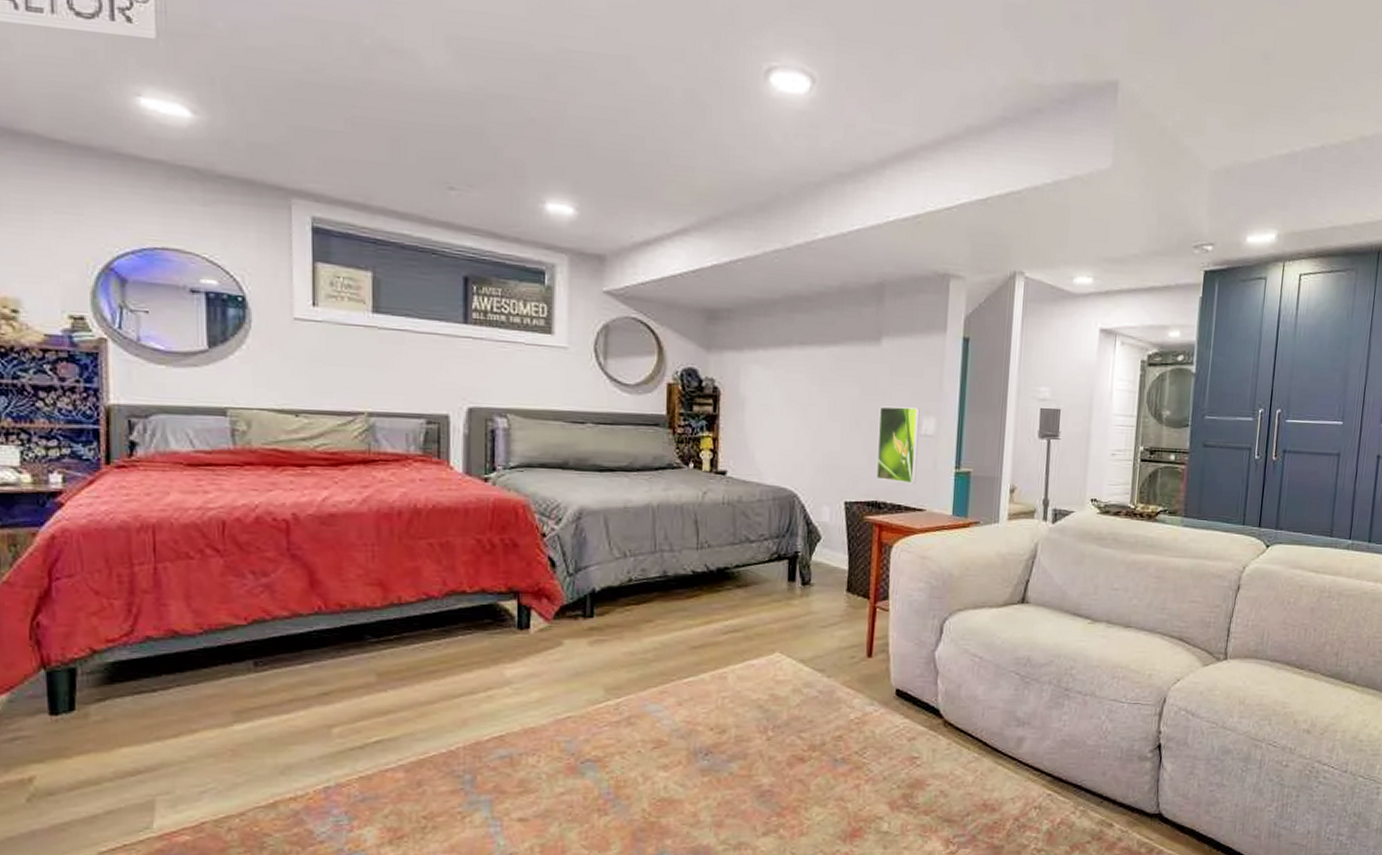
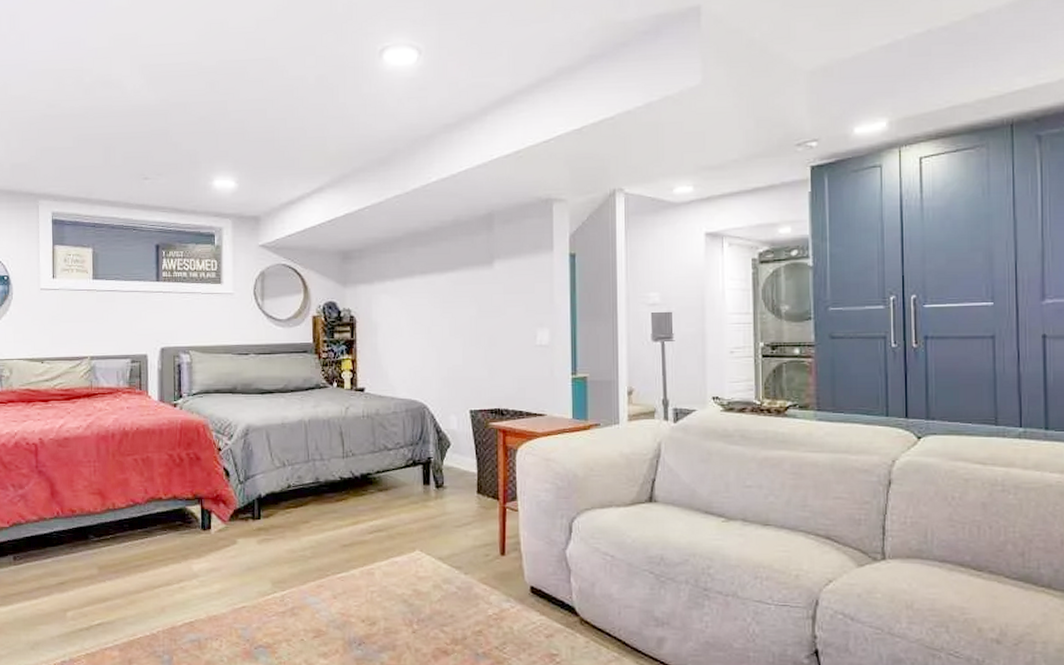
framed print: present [876,406,920,484] -> none [496,321,535,391]

